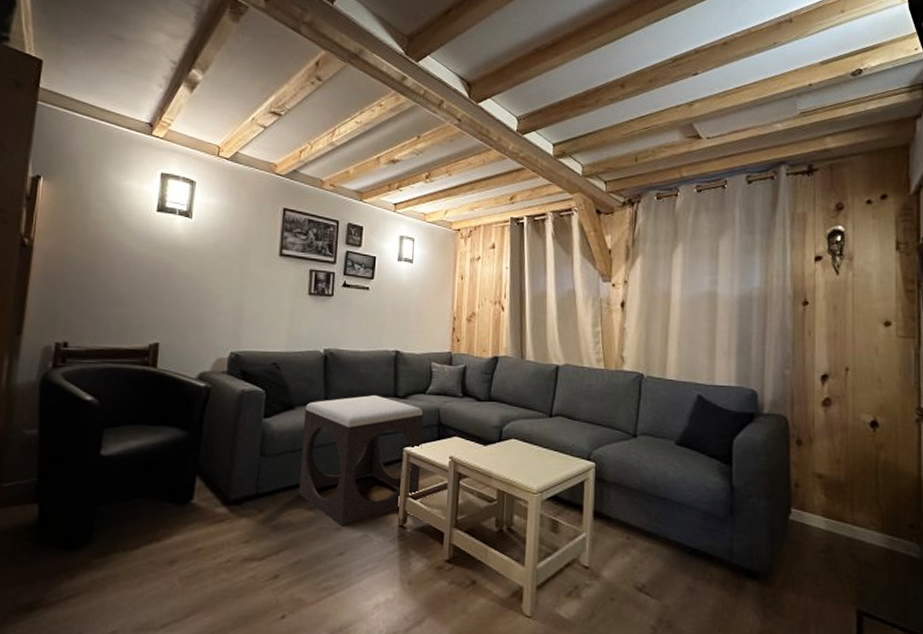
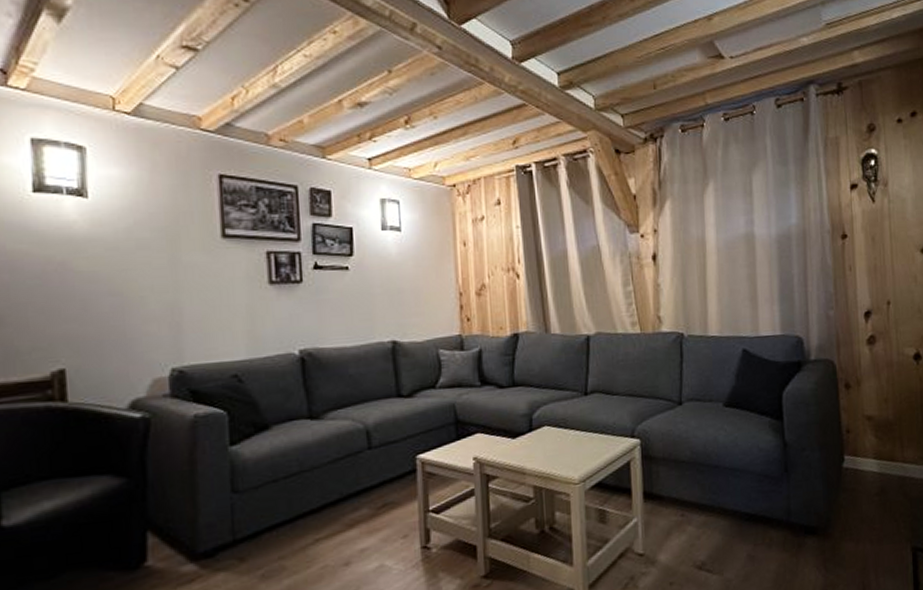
footstool: present [299,395,424,526] -> none [284,398,441,560]

